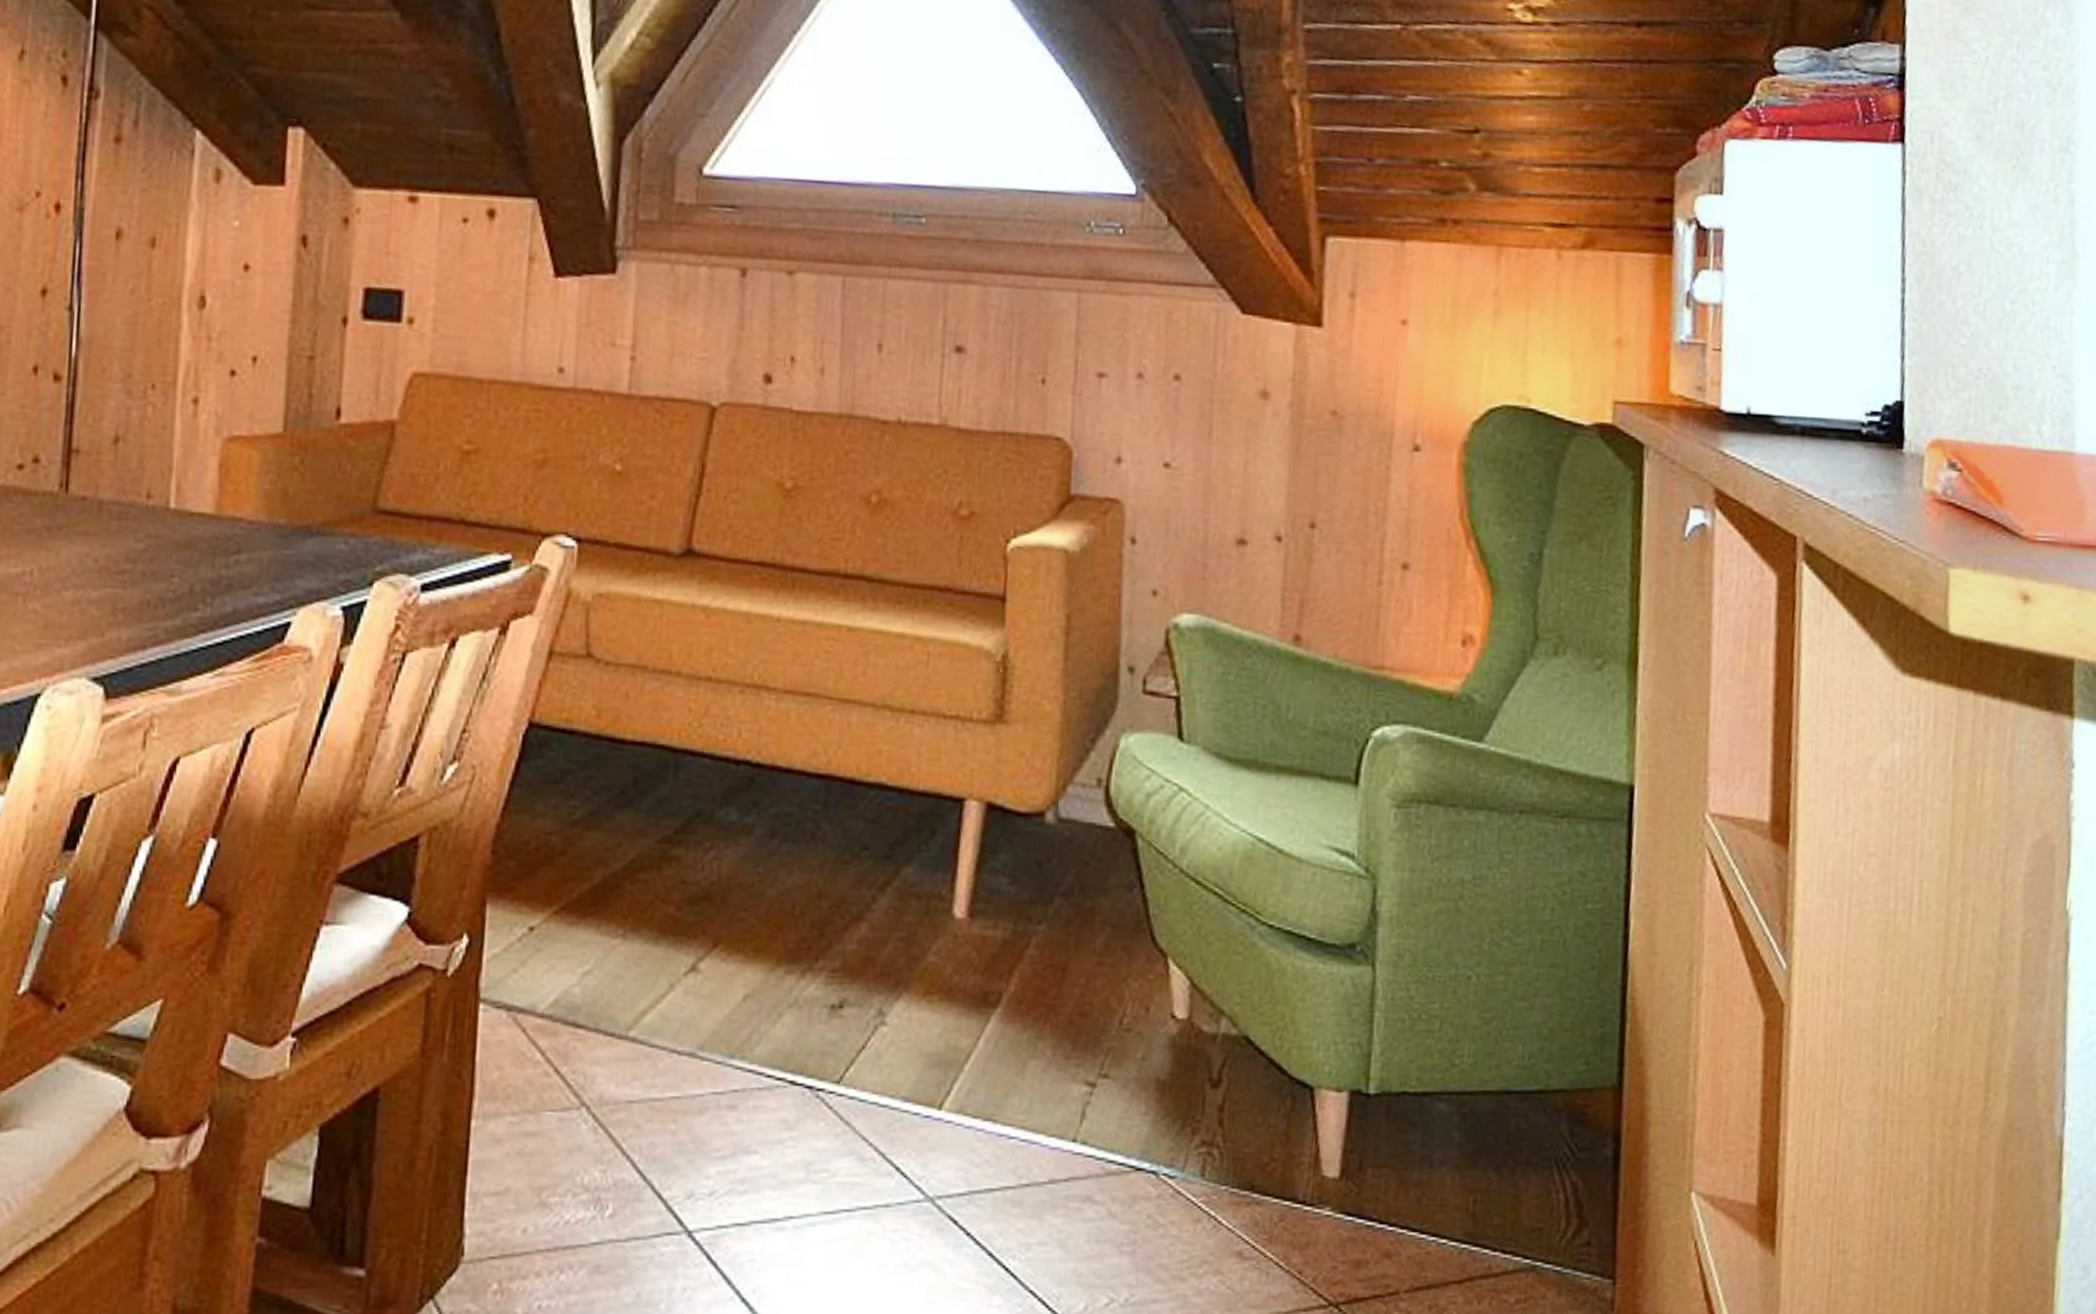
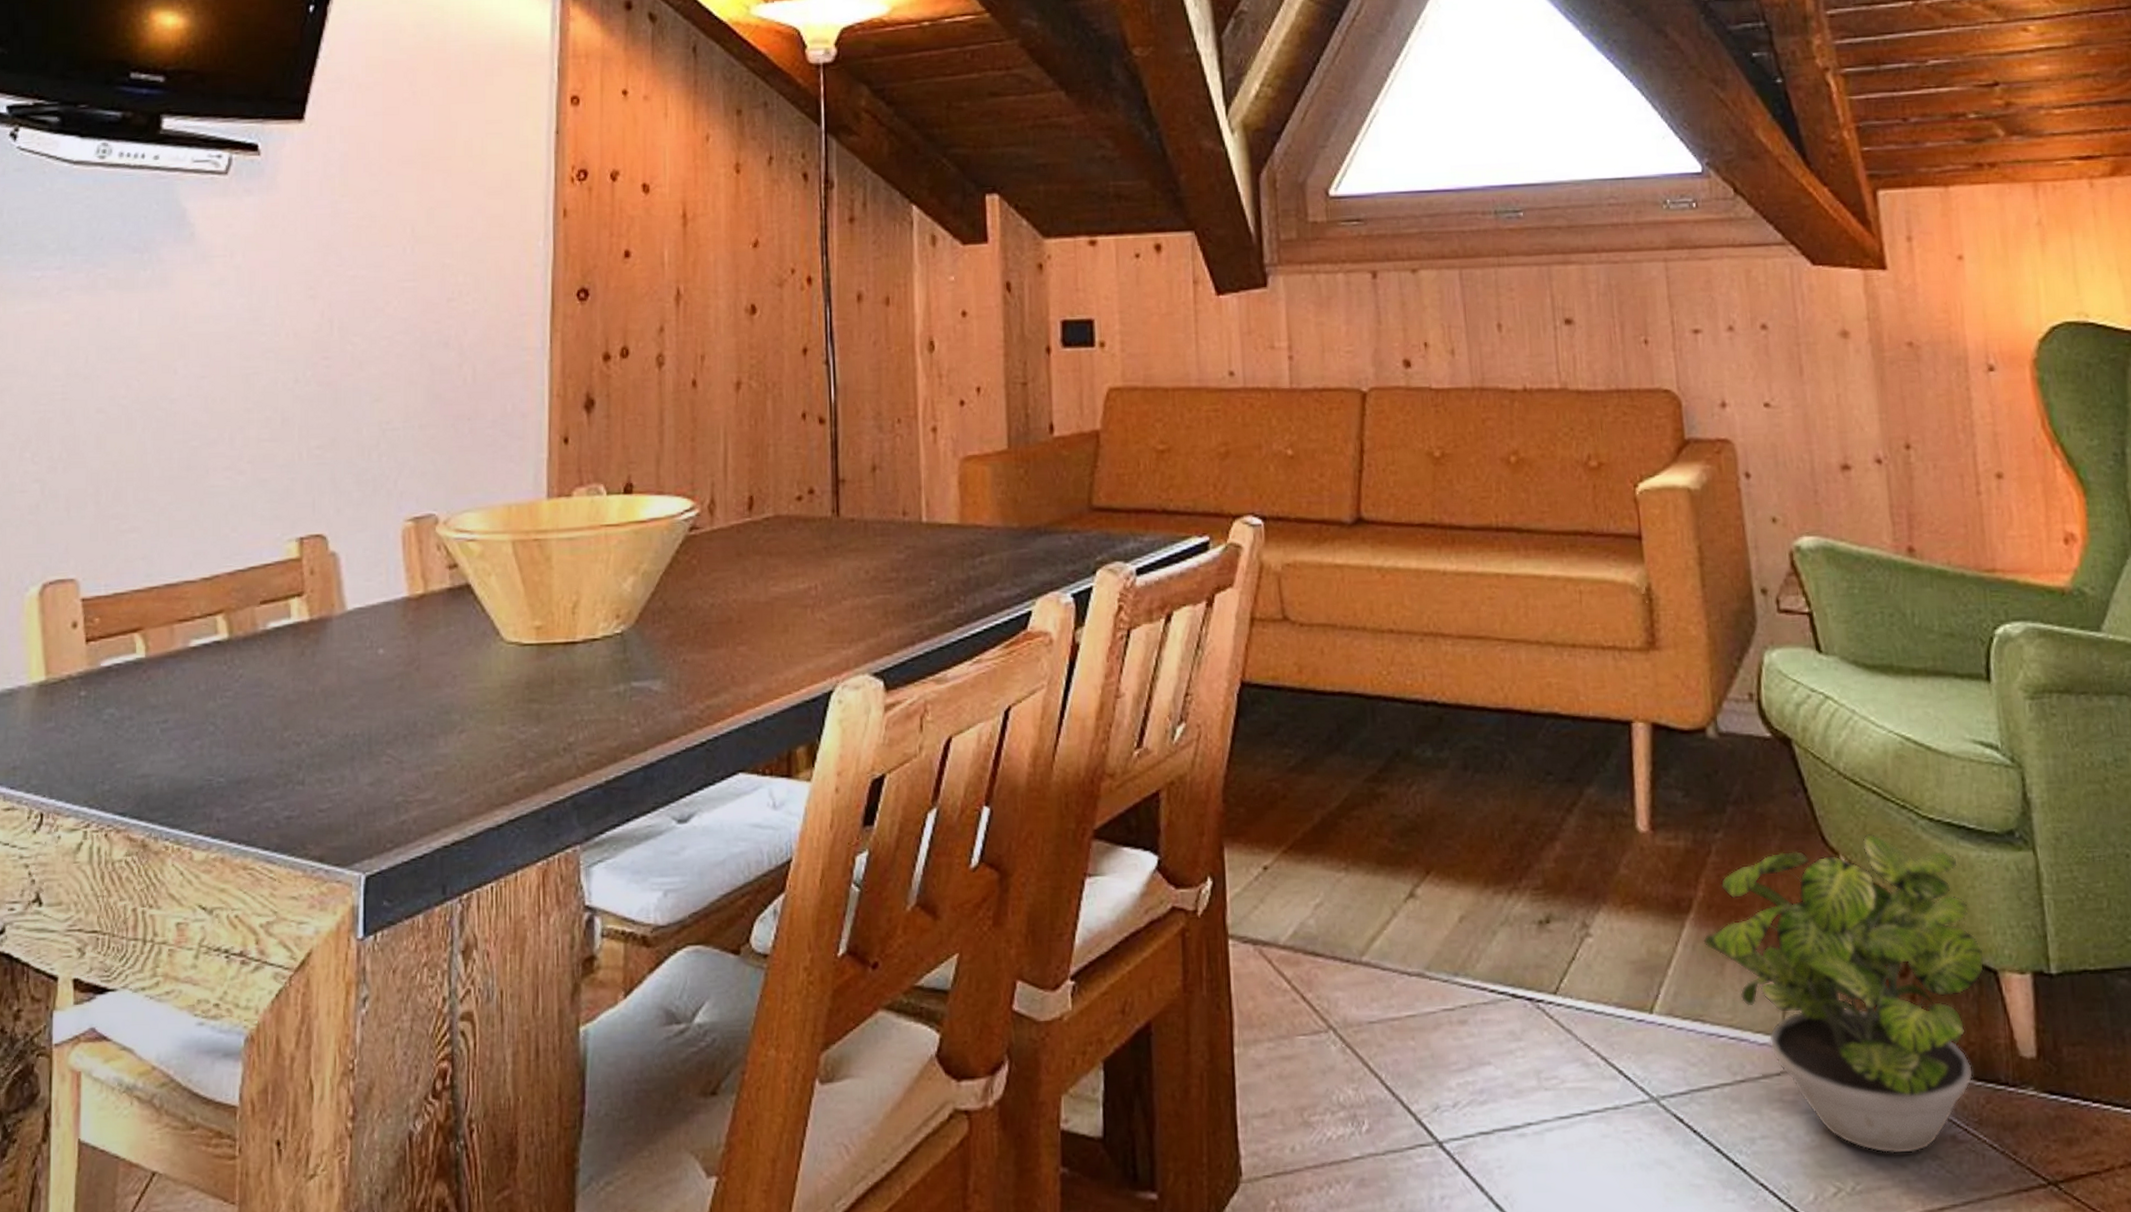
potted plant: none [1007,936,1303,1268] -> present [1703,833,1985,1155]

